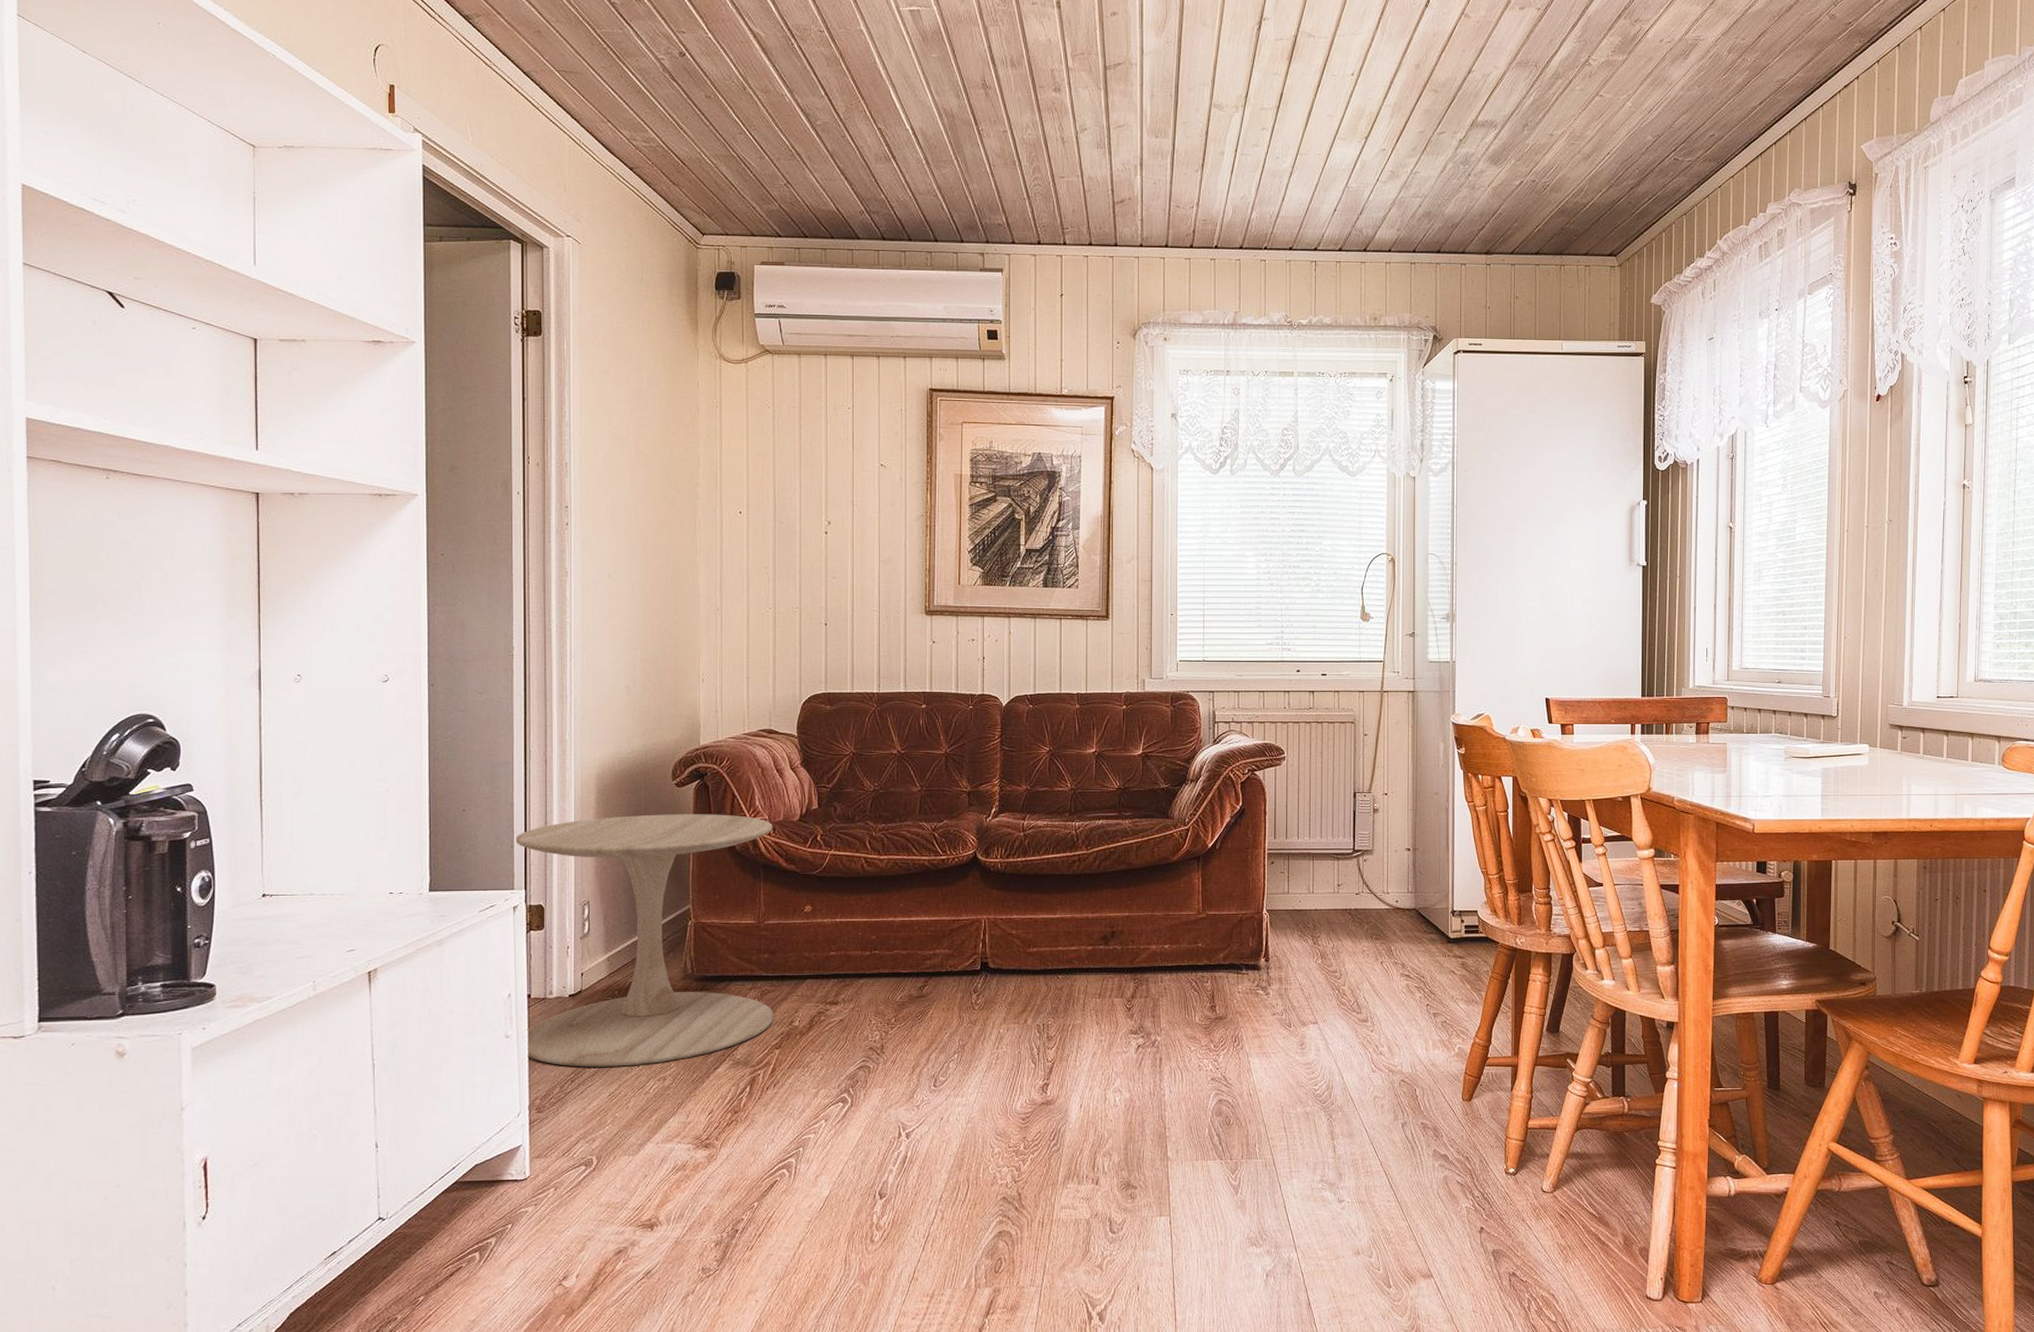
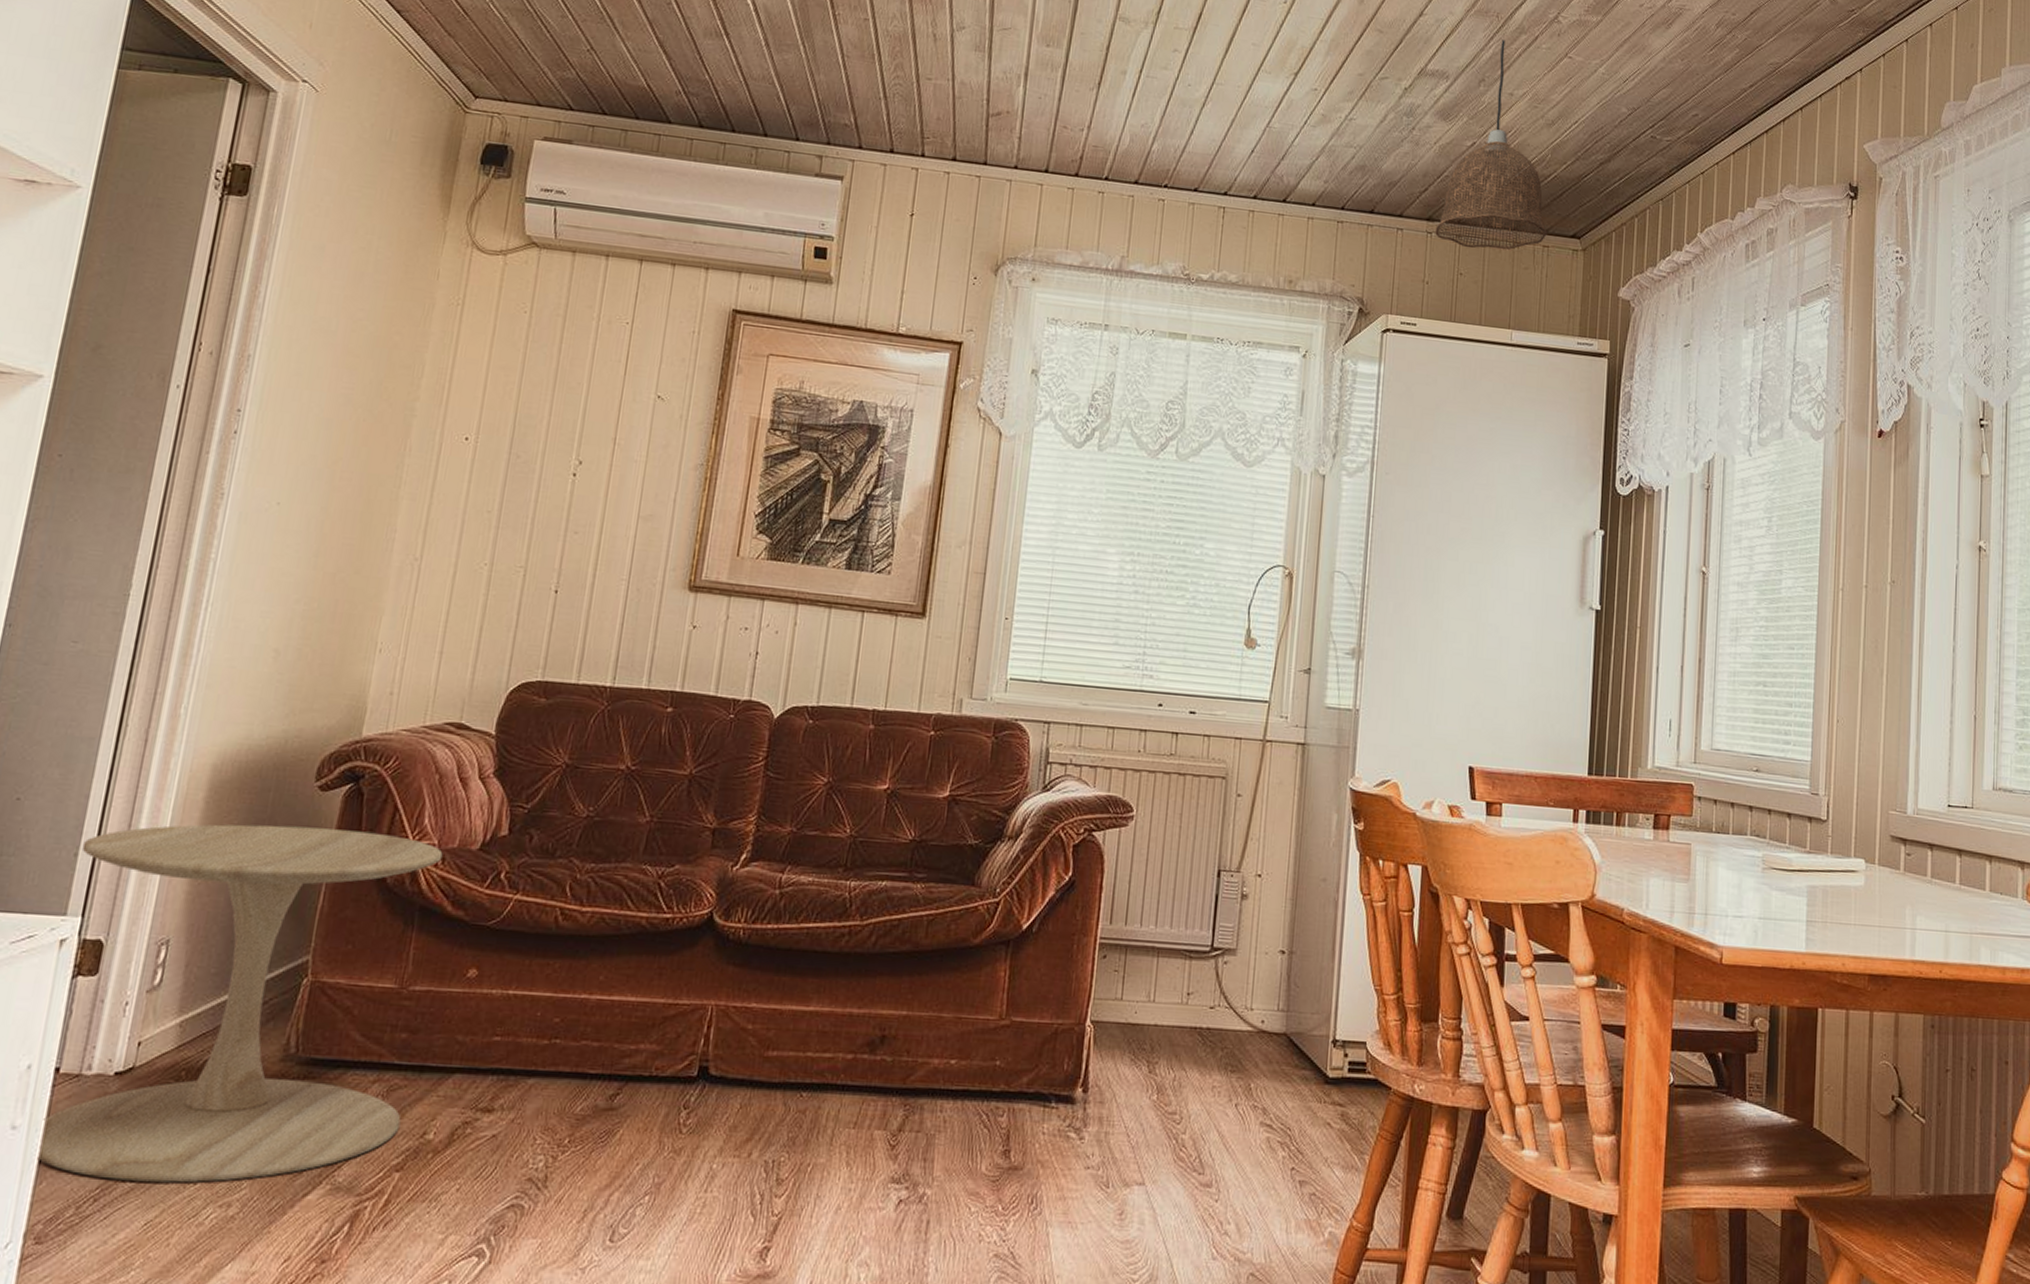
pendant lamp: none [1493,86,1588,274] -> present [1435,39,1547,250]

